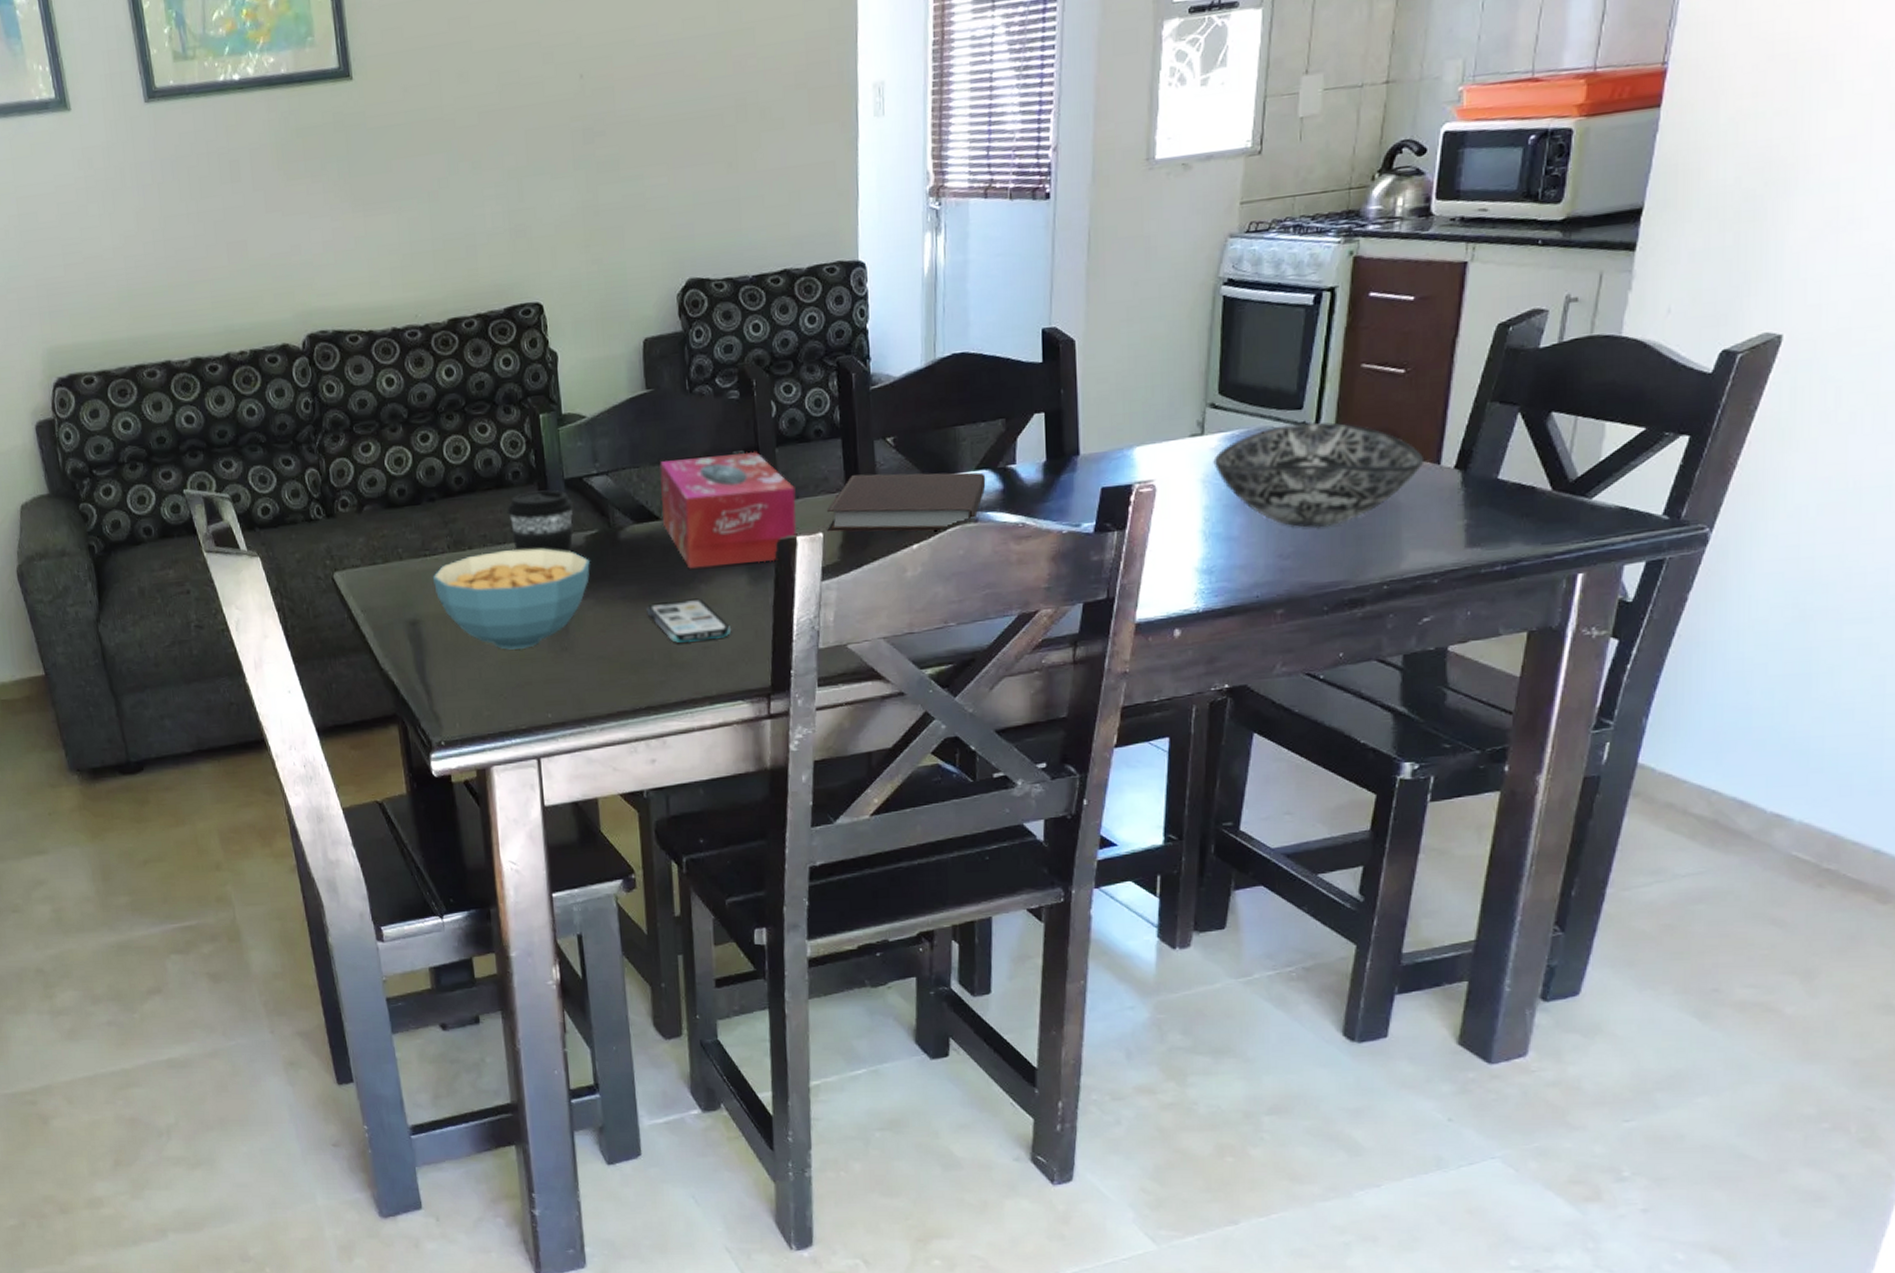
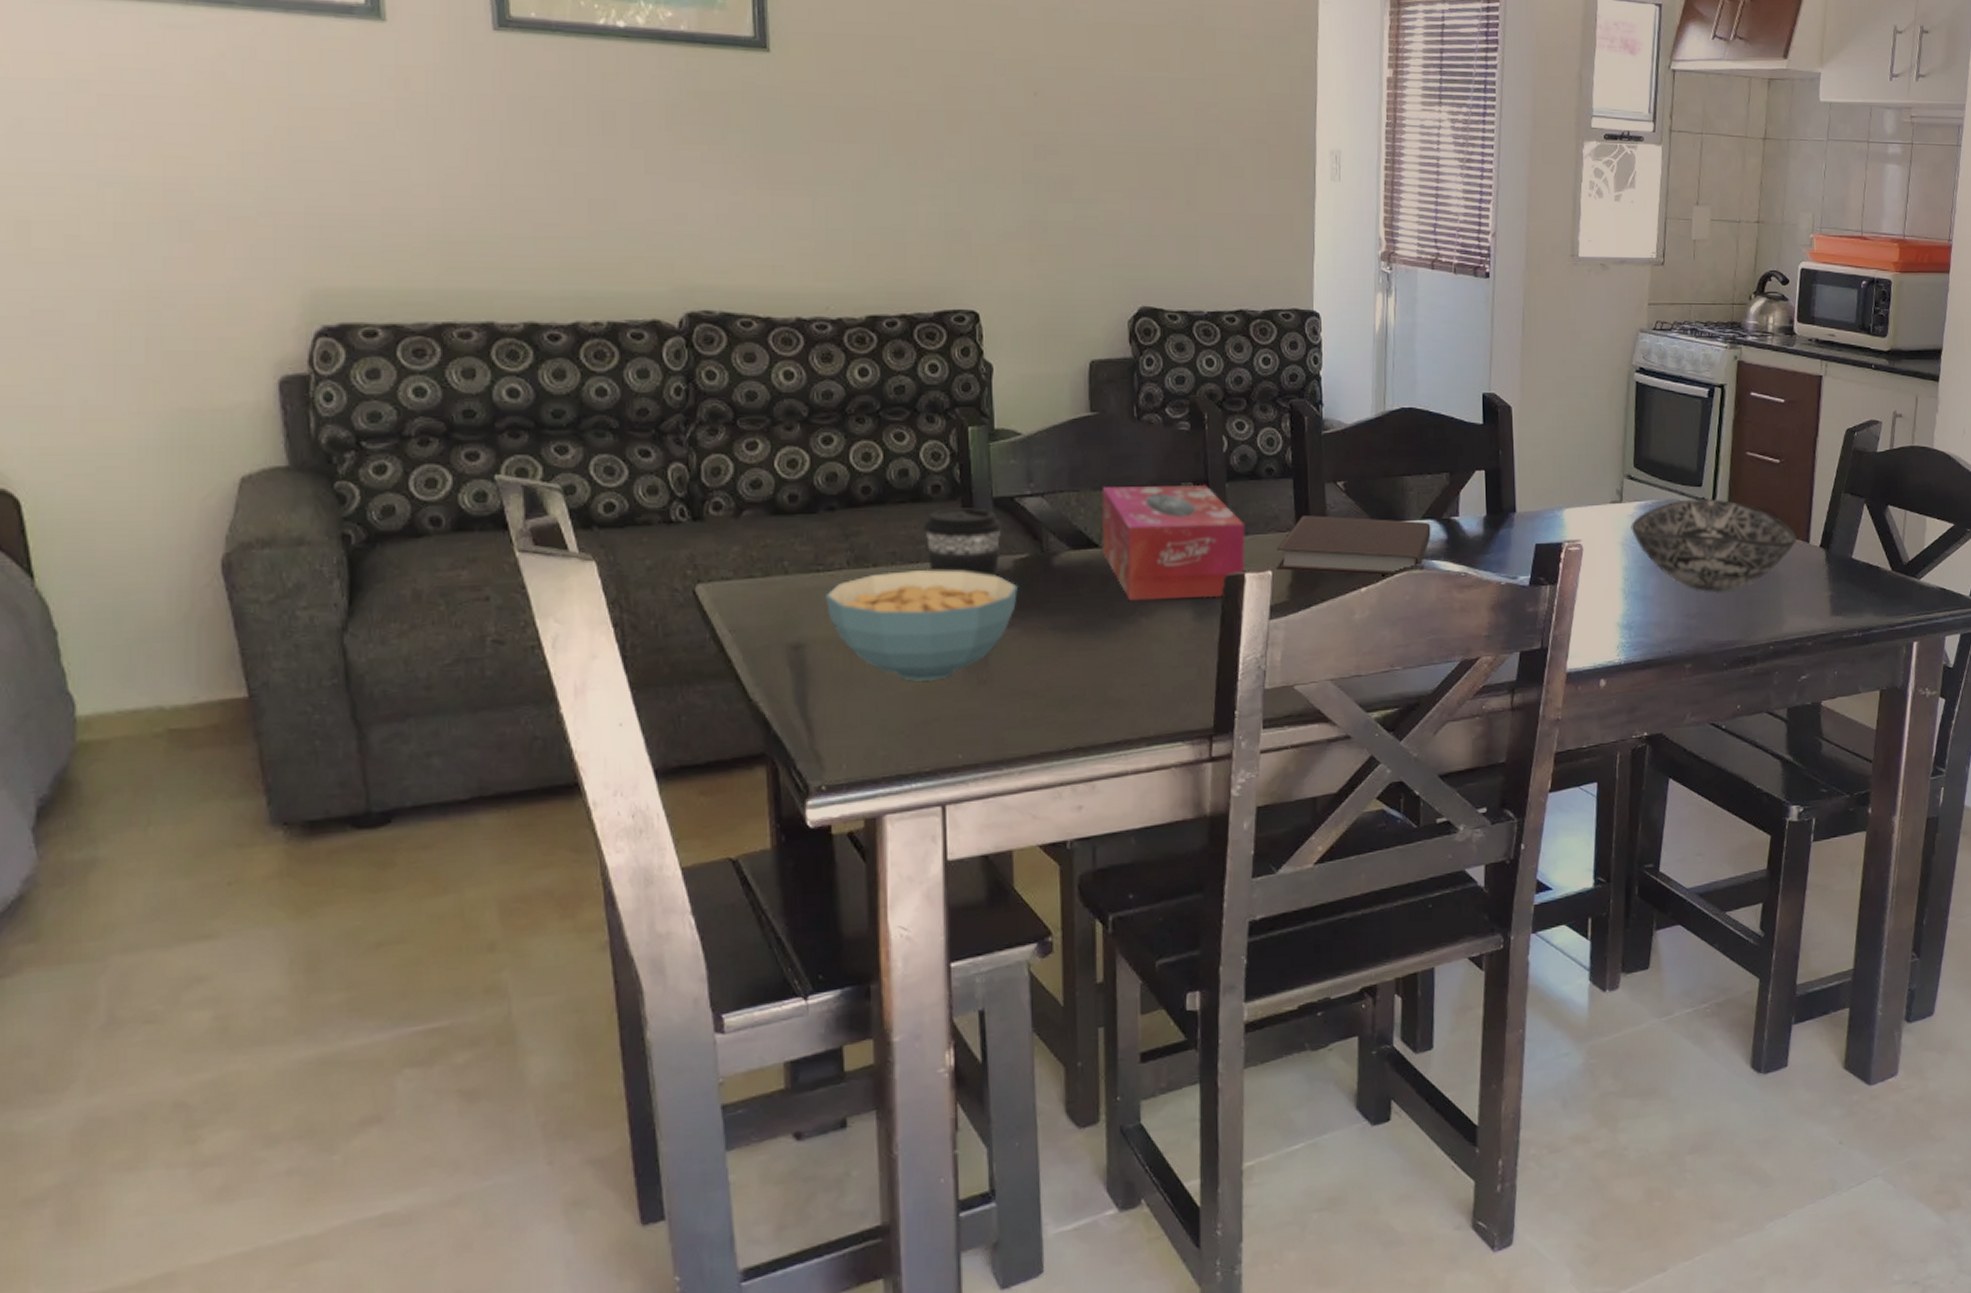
smartphone: present [646,598,731,643] -> none [1080,632,1172,679]

